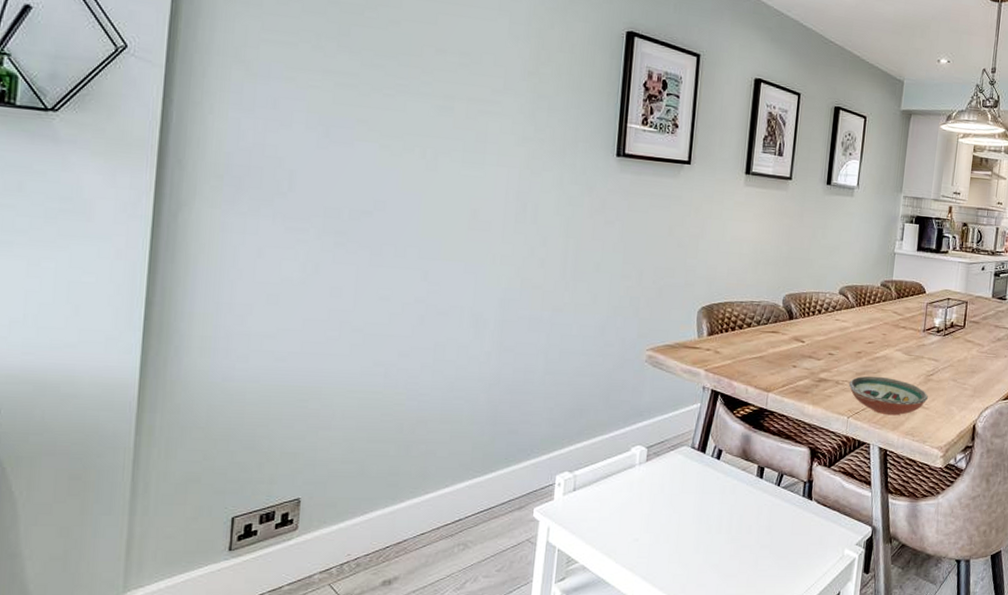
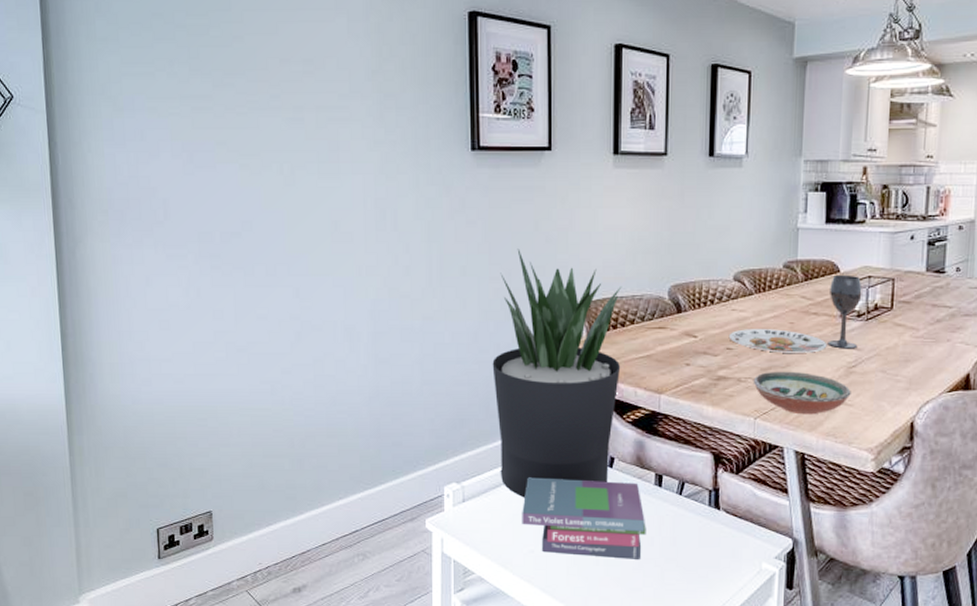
planter: none [614,250,743,488] -> present [492,249,622,498]
books: none [629,467,746,547] -> present [522,477,646,559]
plate: none [831,337,912,361] -> present [728,329,827,353]
wine glass: none [912,295,943,360] -> present [827,274,862,349]

